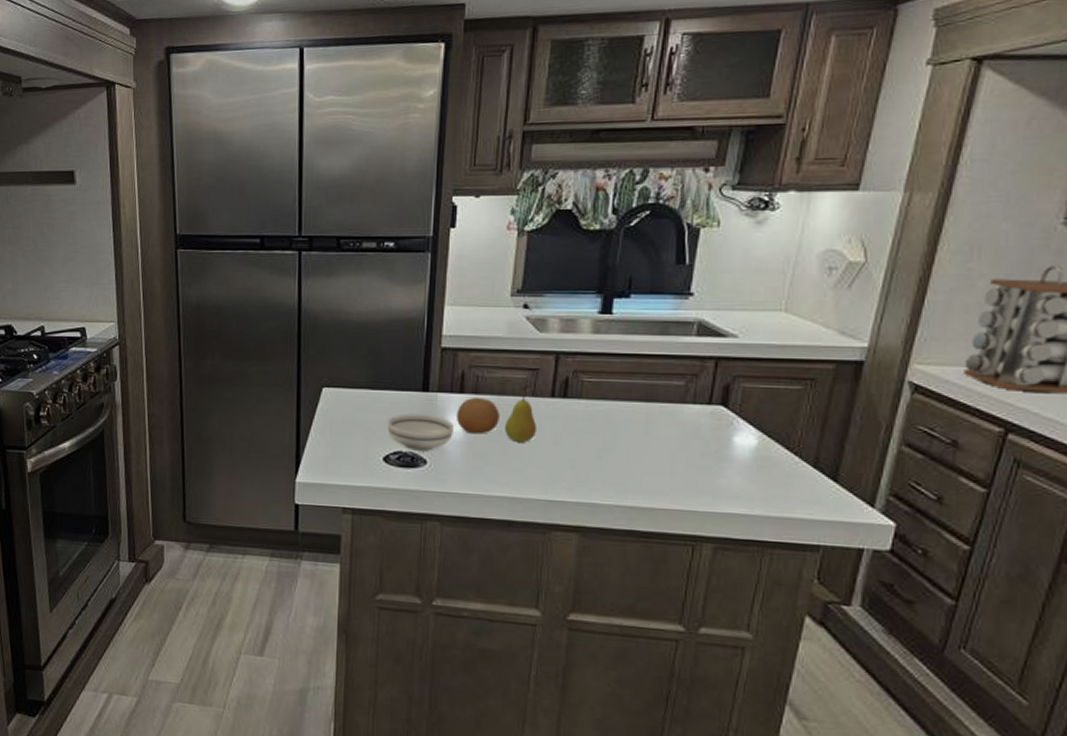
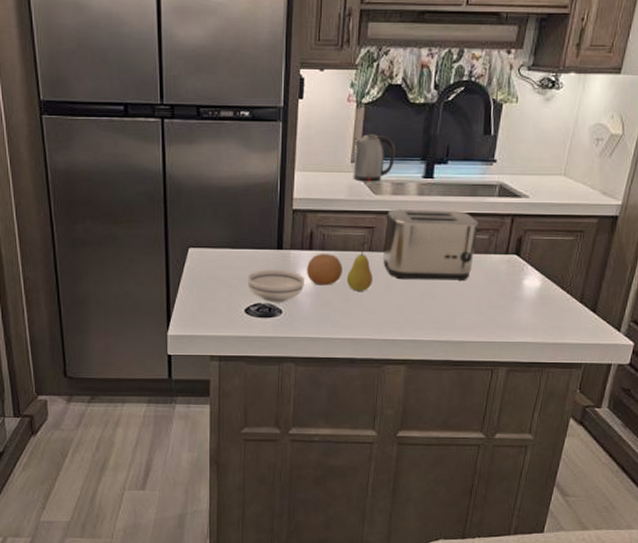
kettle: none [513,265,565,318] -> present [353,134,395,182]
toaster: none [549,348,675,434] -> present [383,208,481,280]

